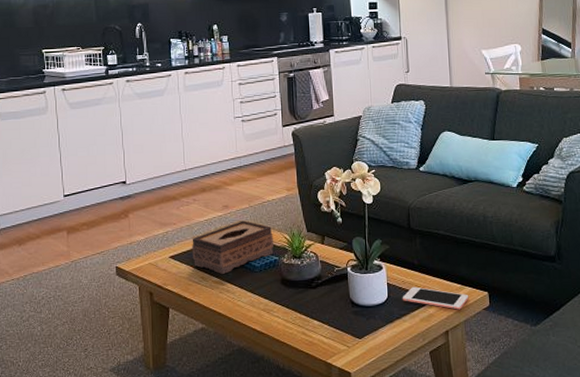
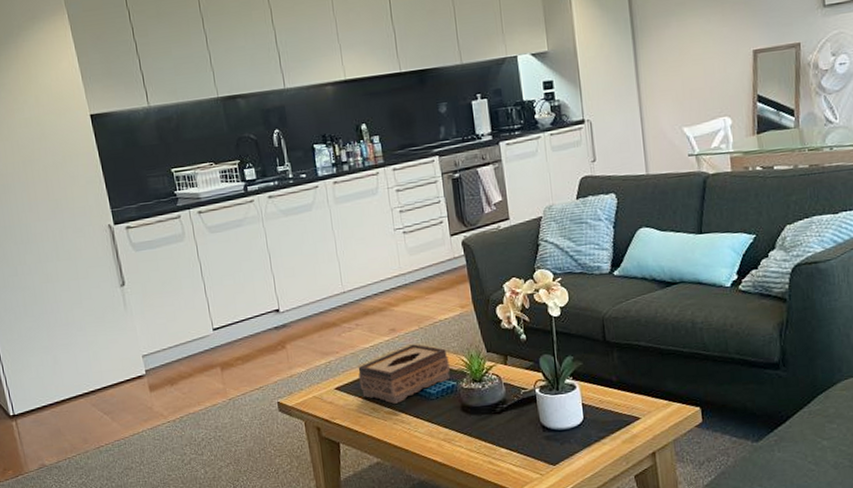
cell phone: present [402,286,469,310] -> none [600,405,678,429]

